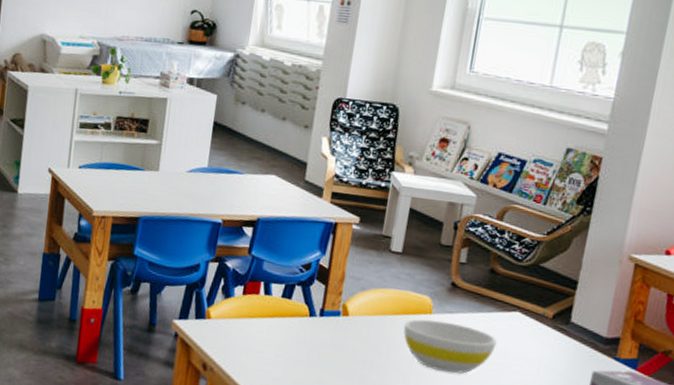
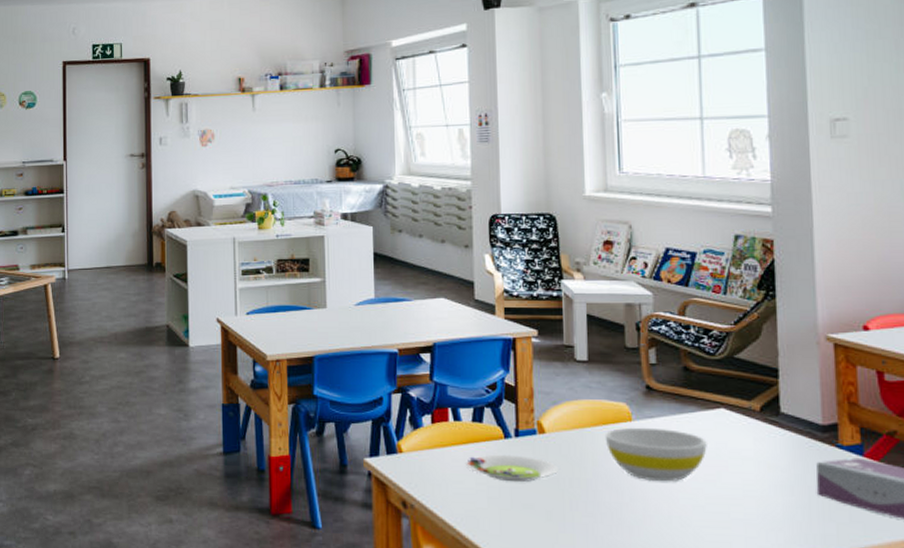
salad plate: none [269,329,354,359] -> present [466,454,558,483]

